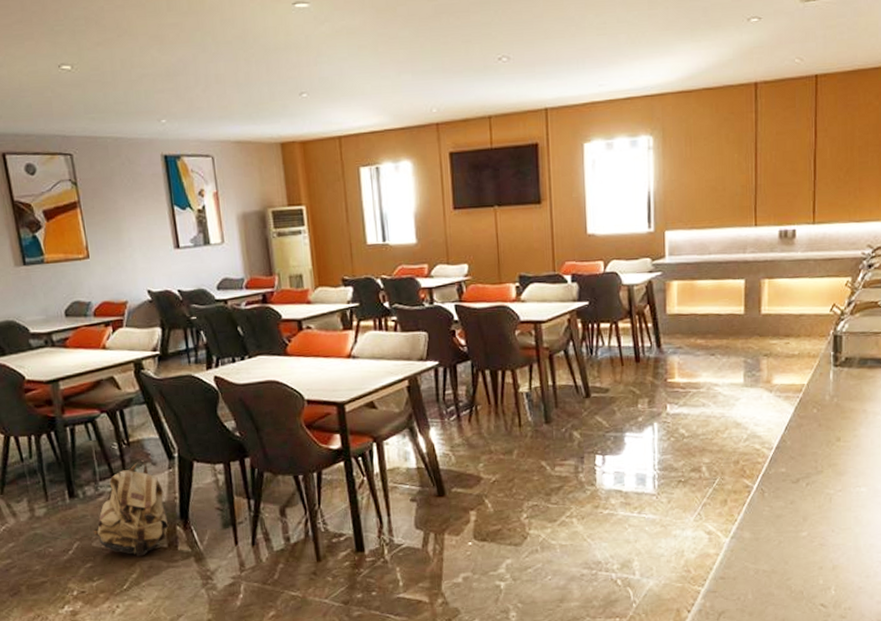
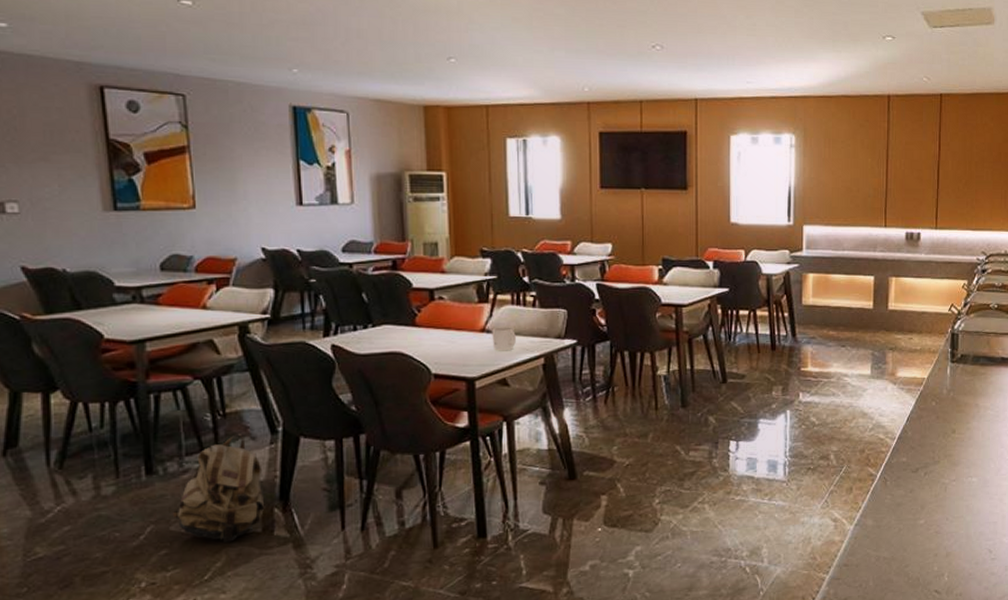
mug: none [357,351,381,376] -> present [492,327,516,351]

